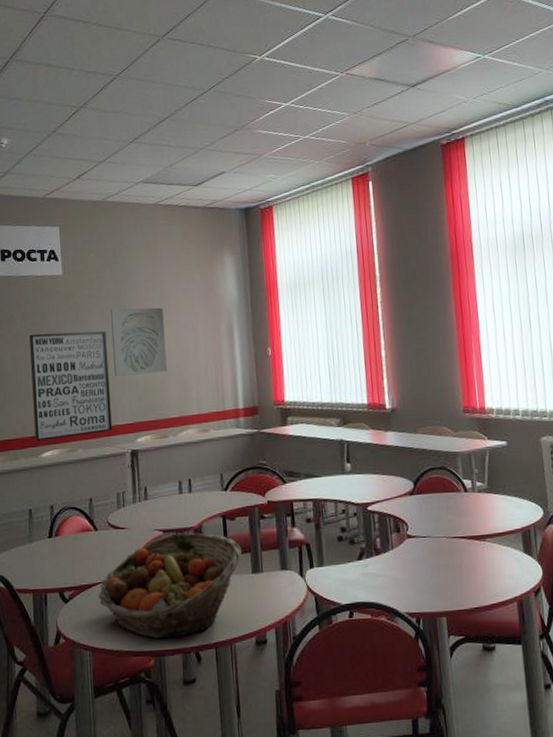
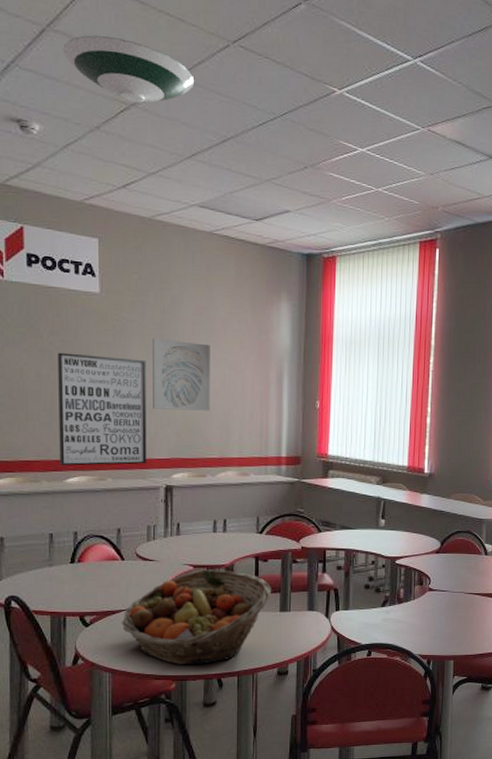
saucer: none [23,54,133,105] -> present [63,35,195,104]

